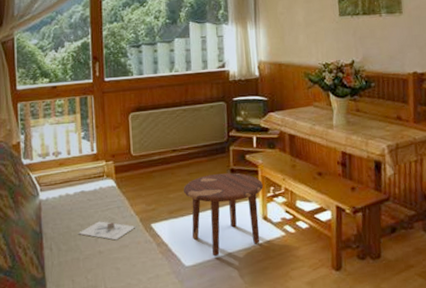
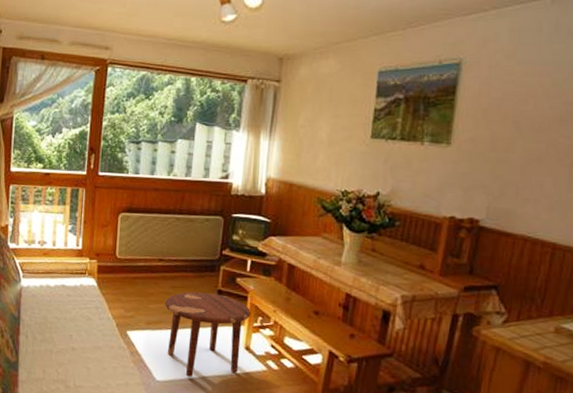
architectural model: present [77,221,136,241] -> none [53,318,111,341]

